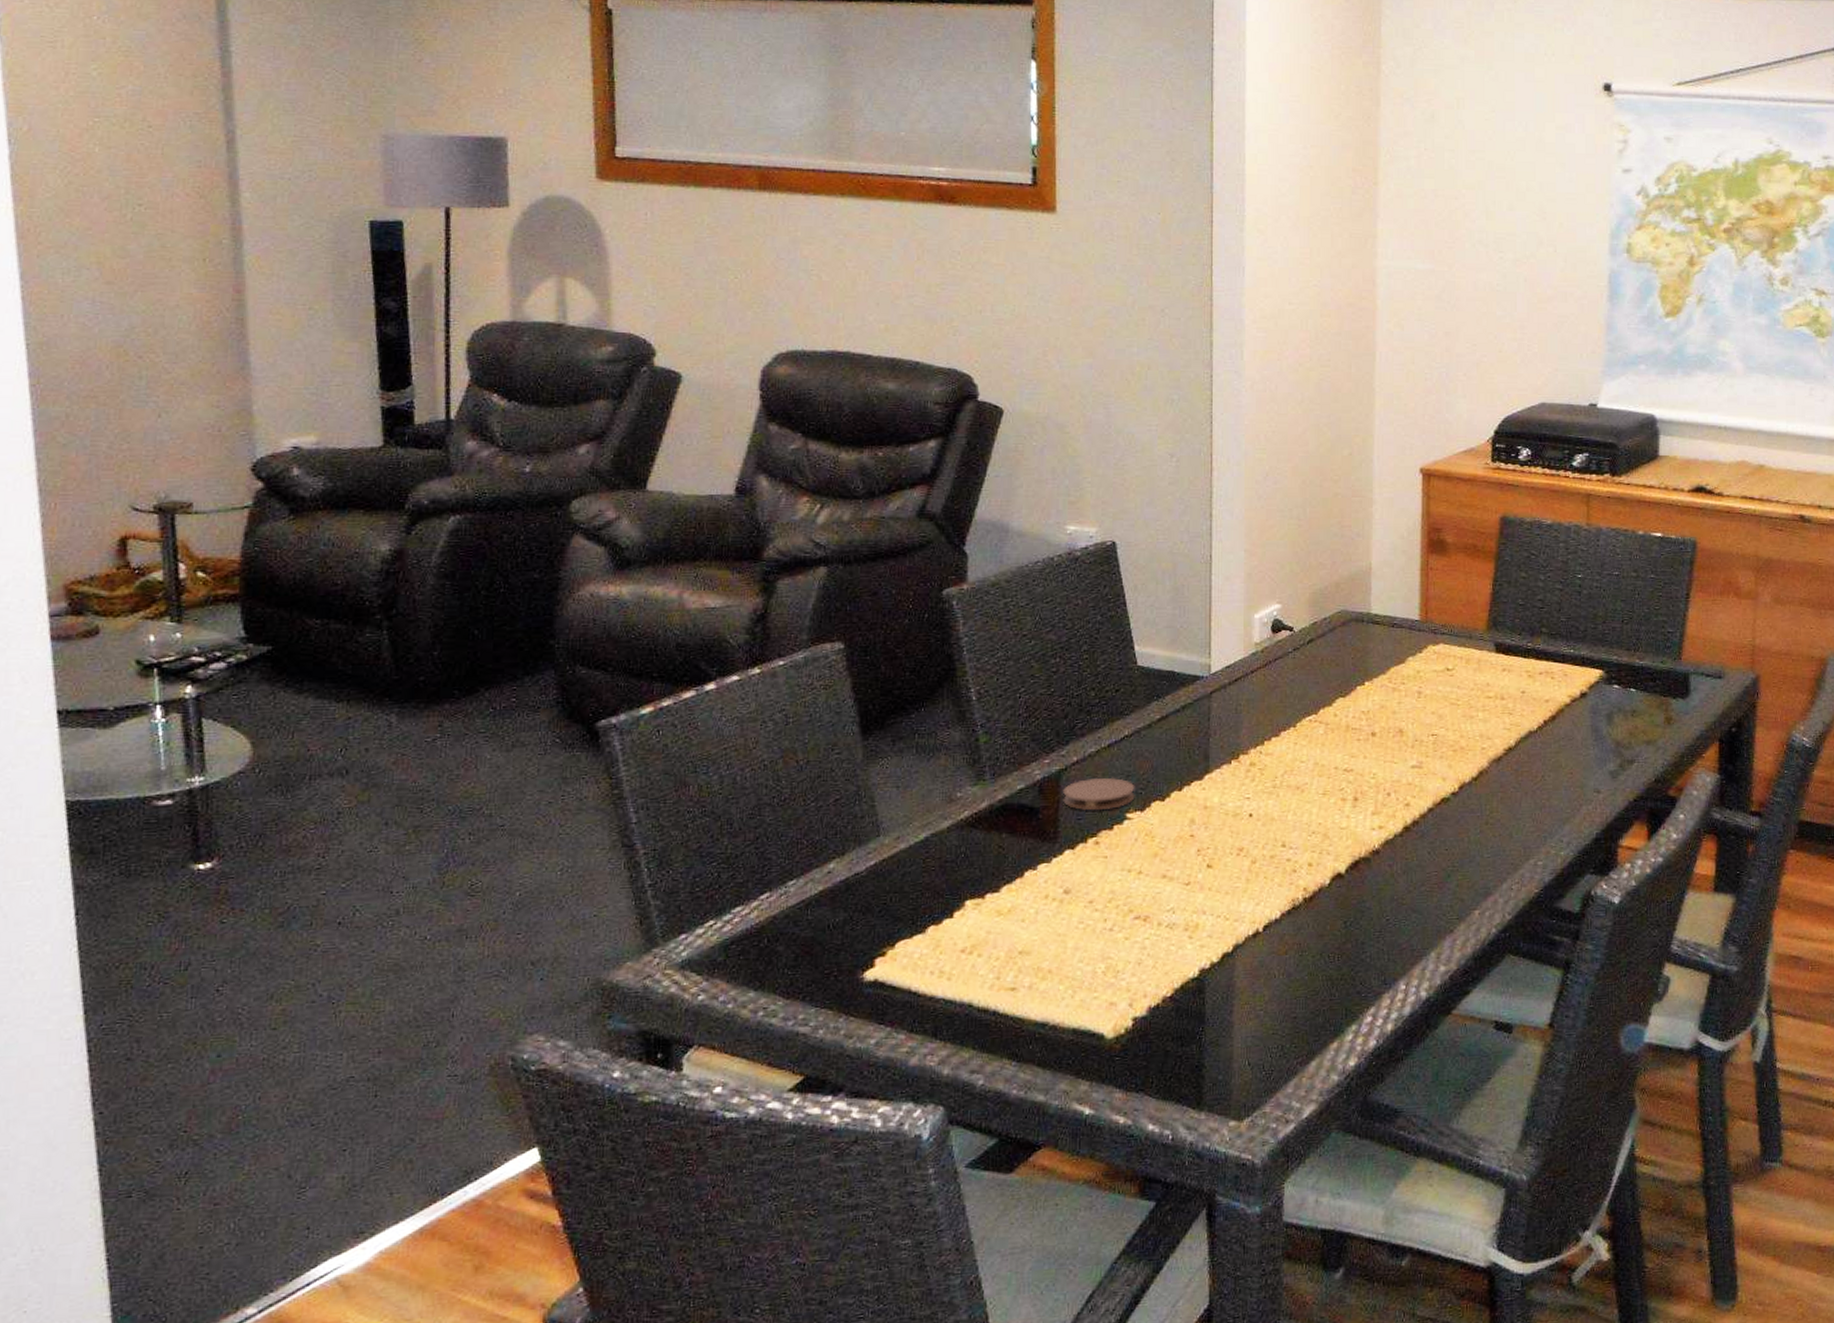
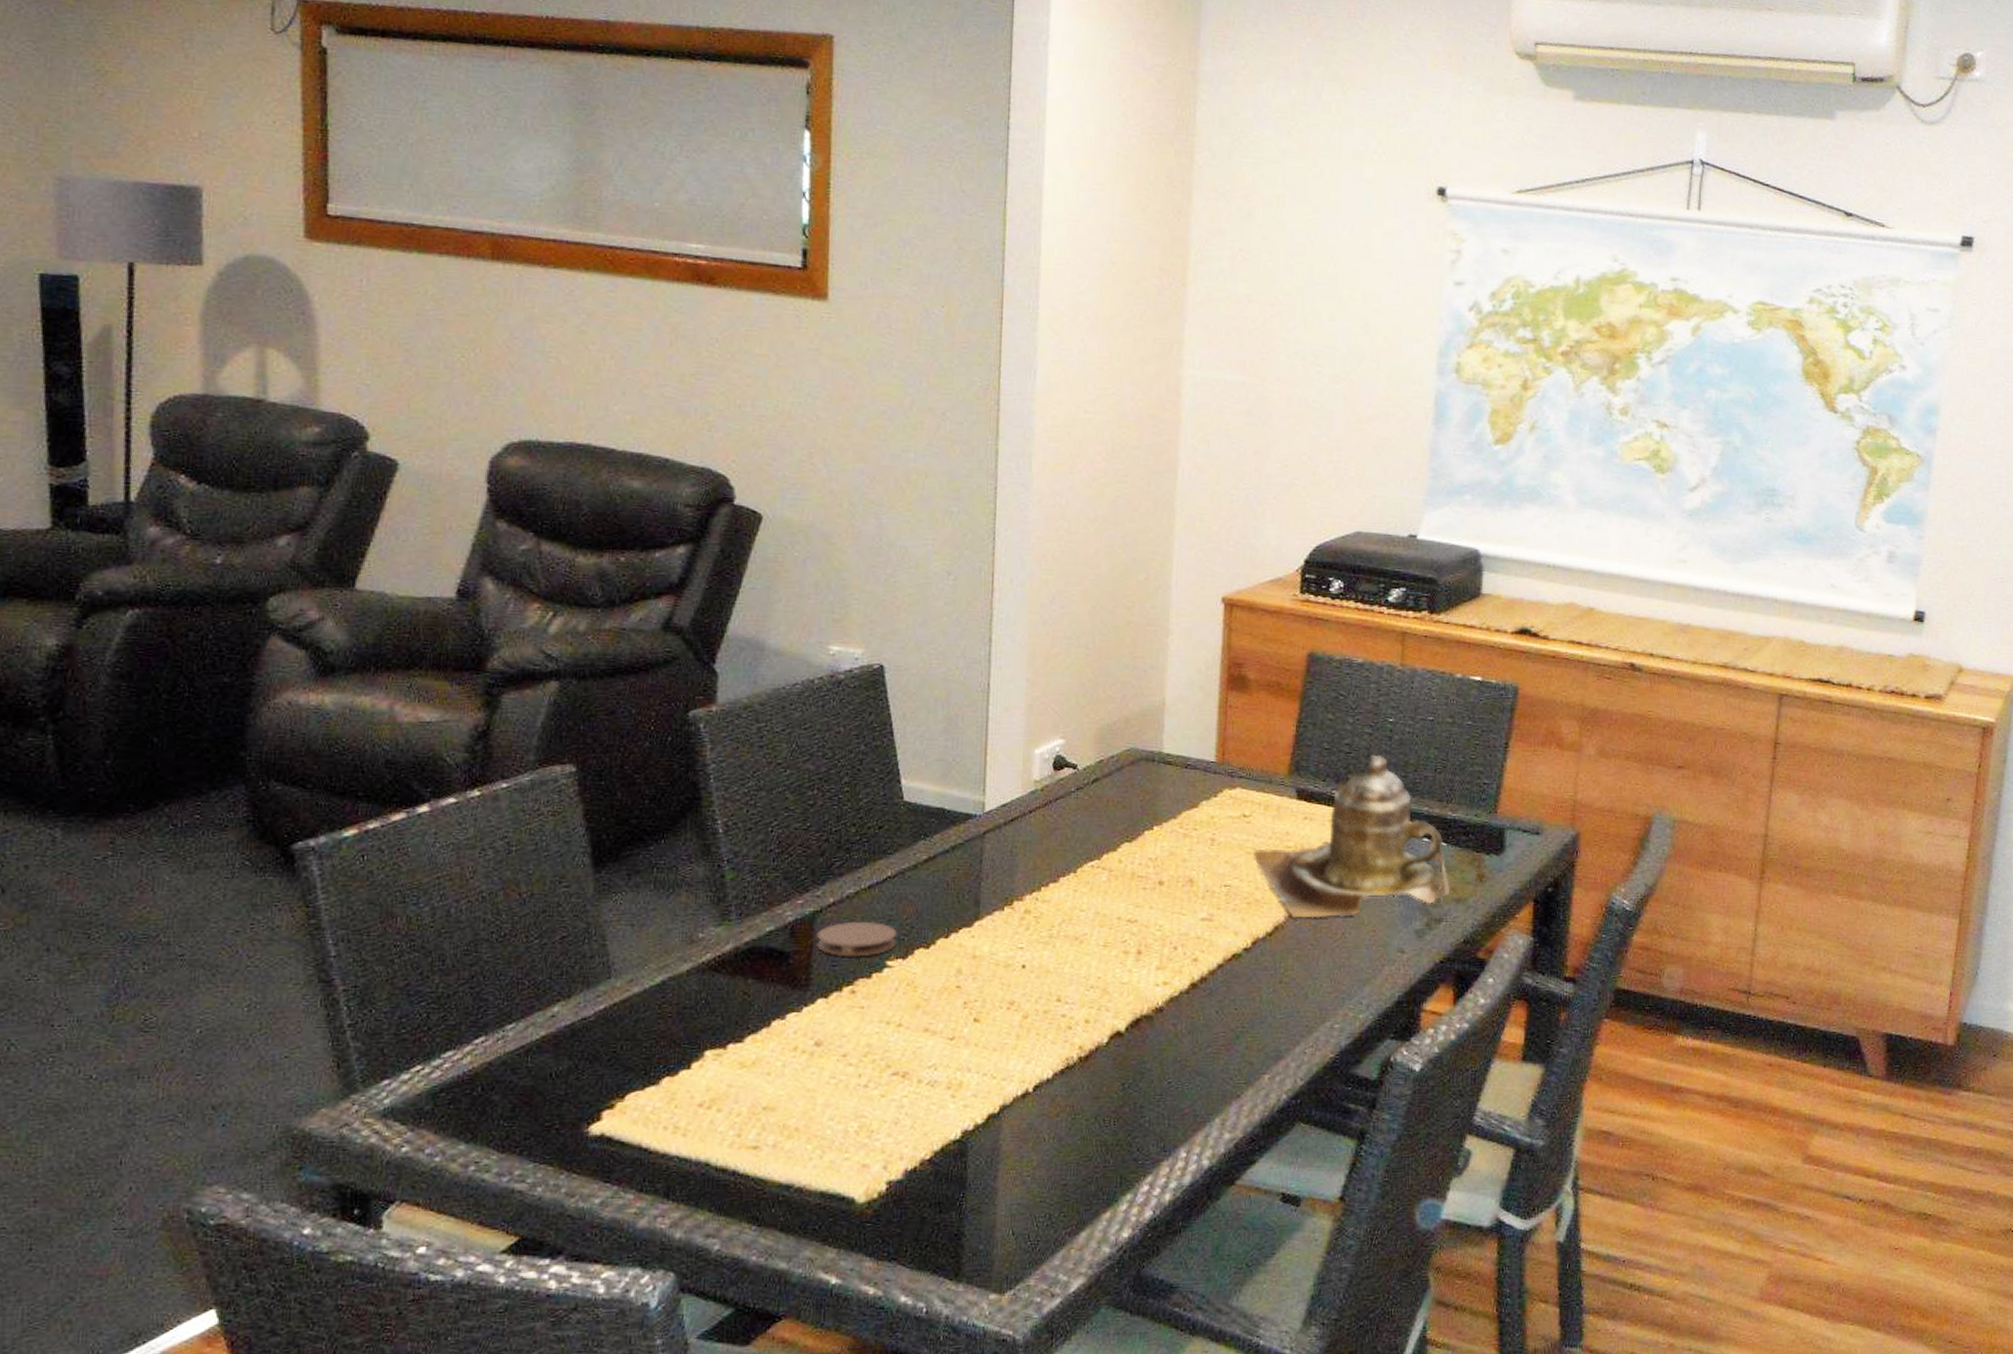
teapot: none [1456,608,1641,764] -> present [1252,754,1451,918]

